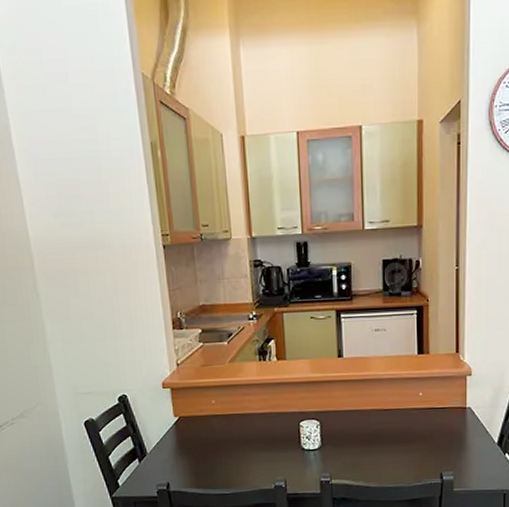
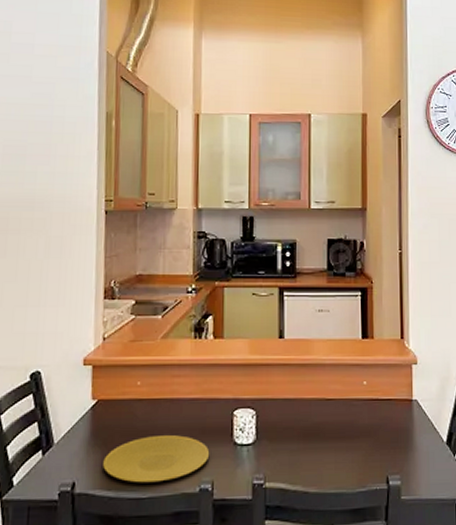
plate: none [190,444,281,482] -> present [103,435,210,483]

